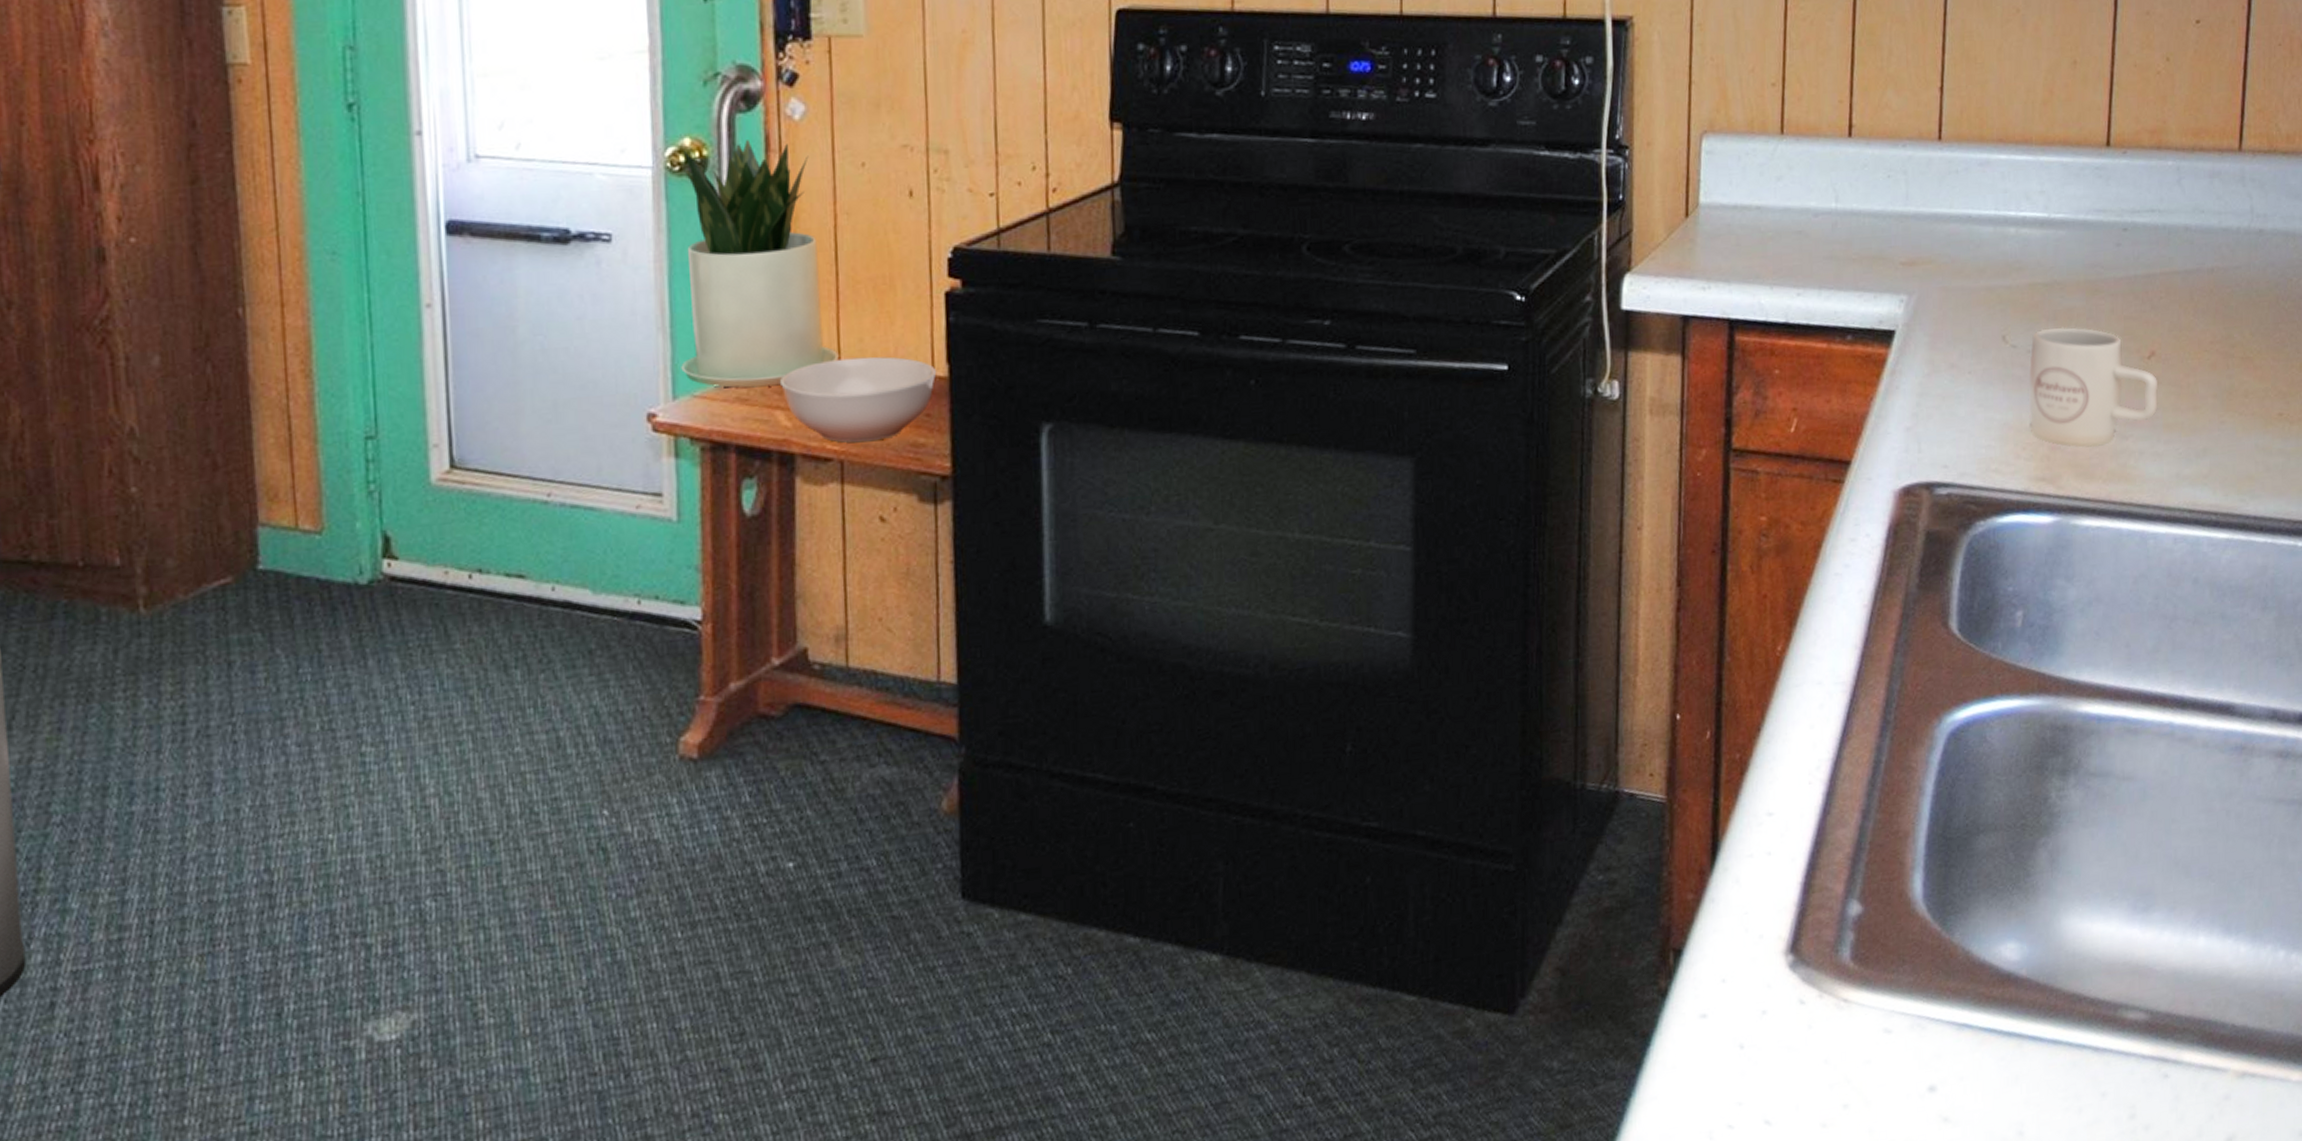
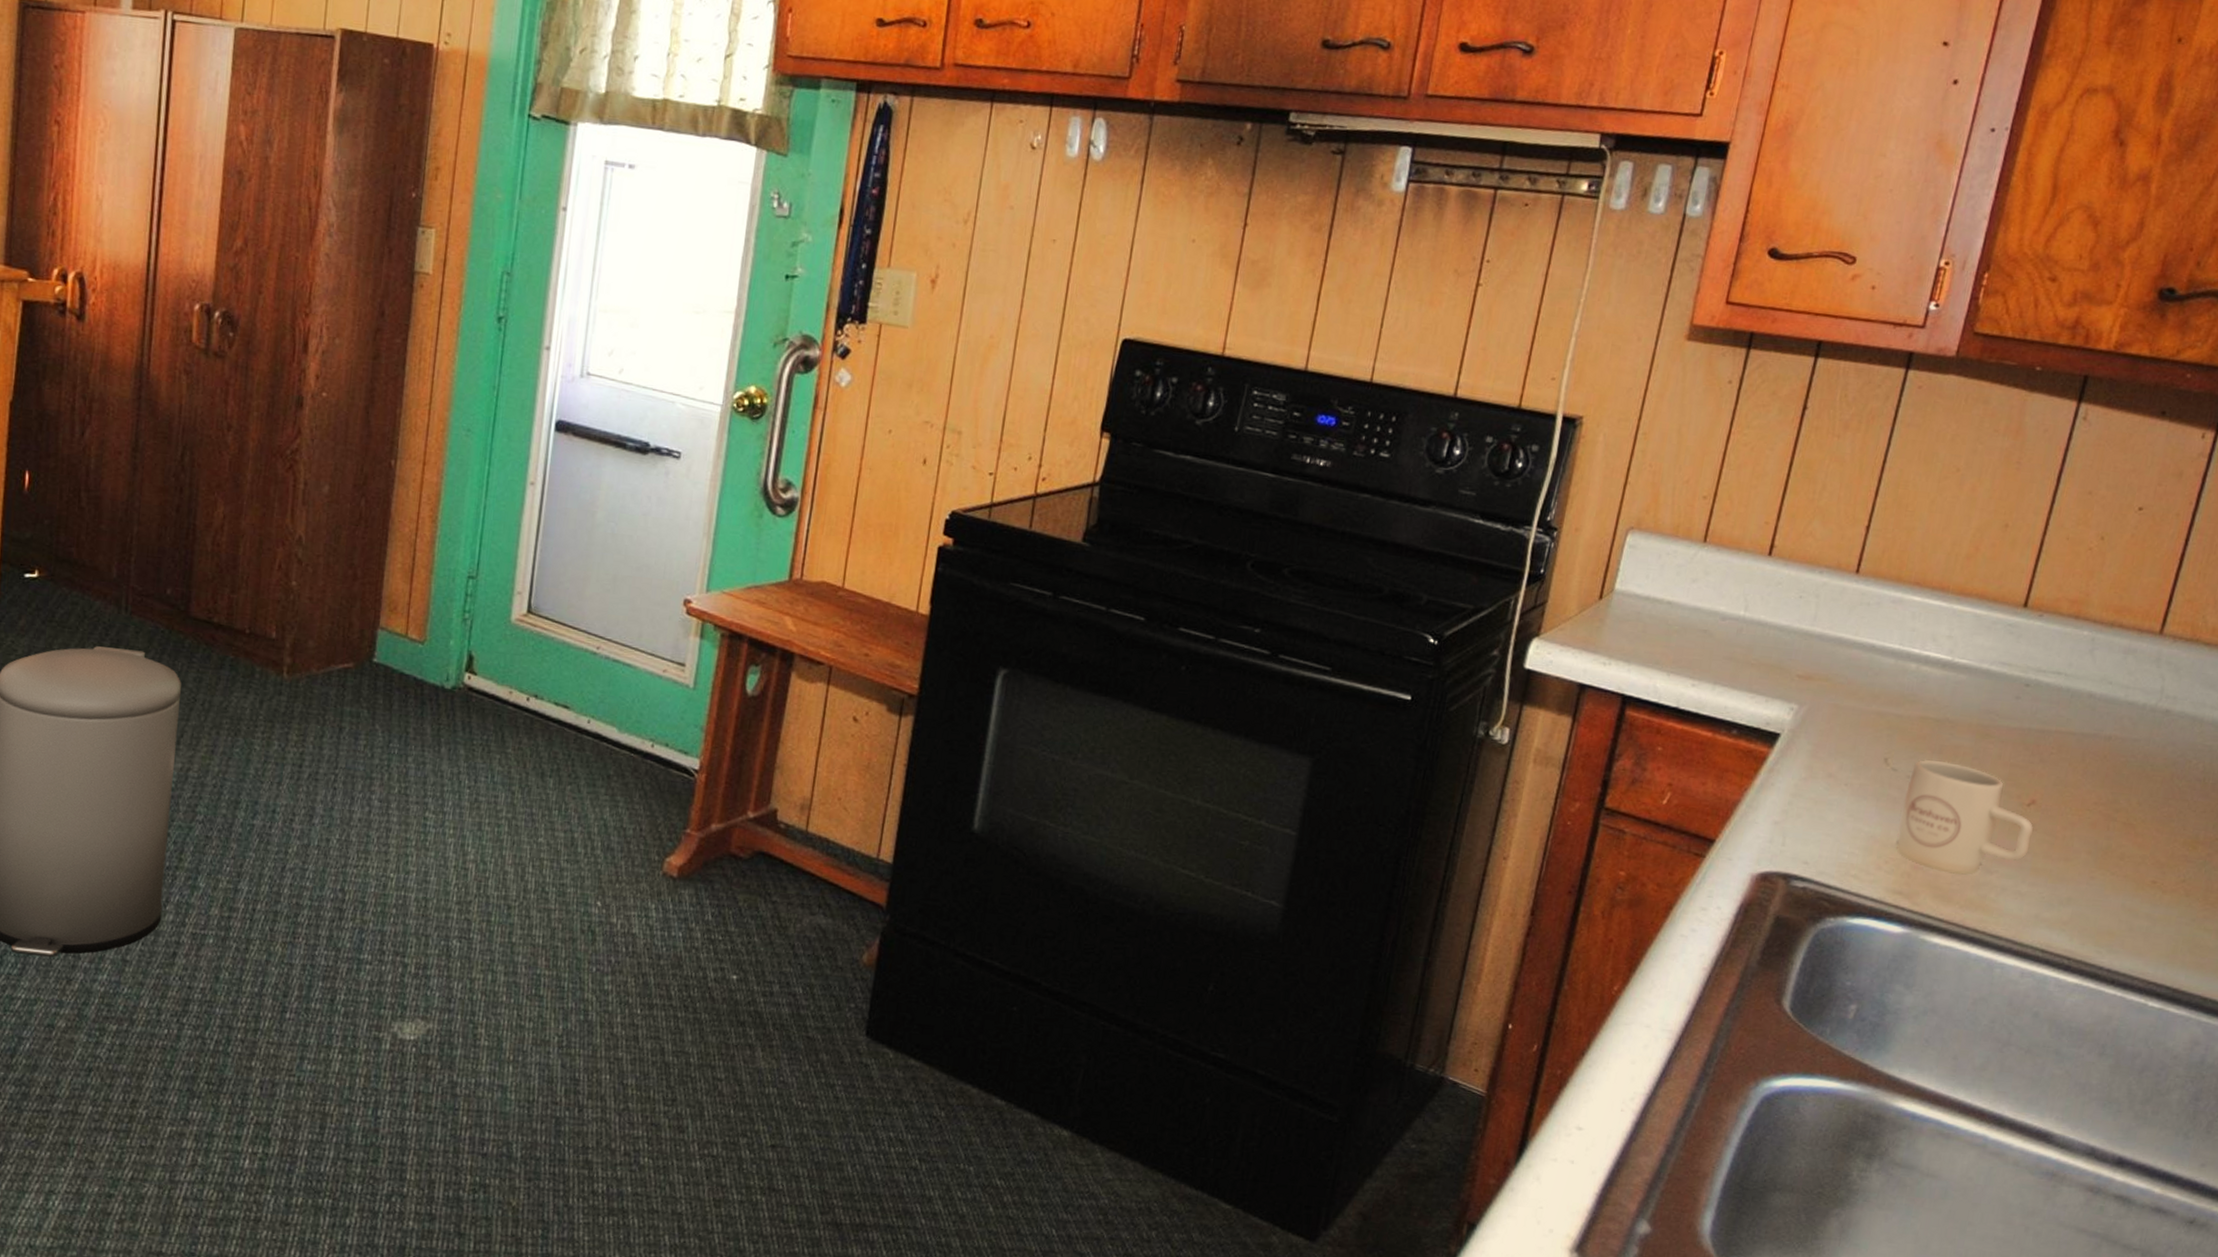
planter: present [681,140,839,389] -> none [717,396,847,597]
bowl: present [780,356,937,443] -> none [793,584,921,656]

